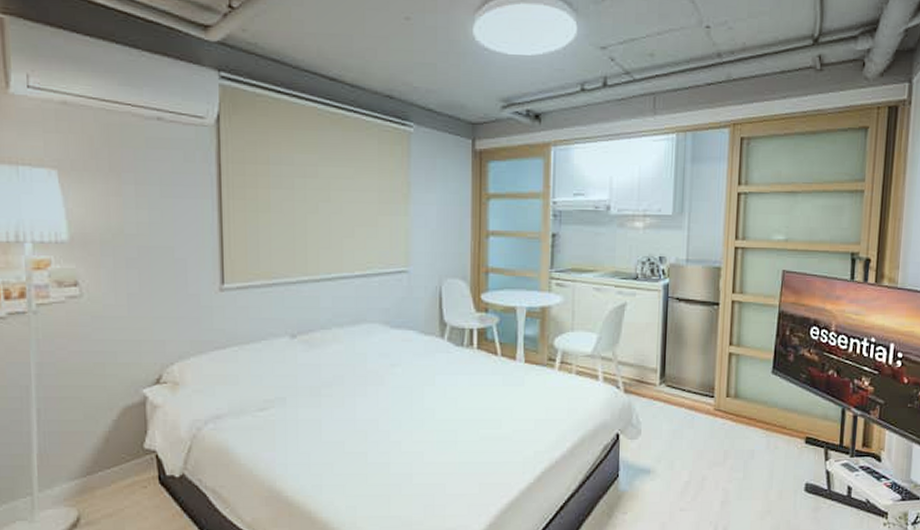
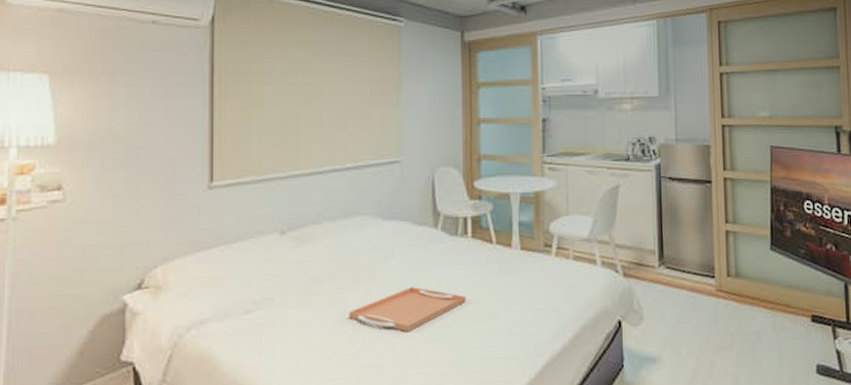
serving tray: none [357,393,470,435] -> present [349,287,466,332]

